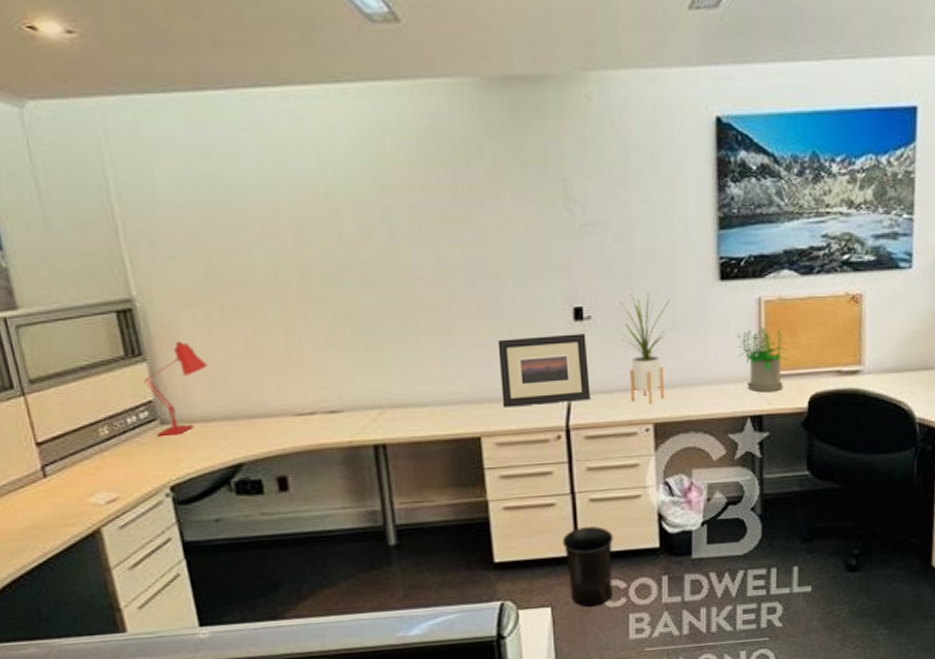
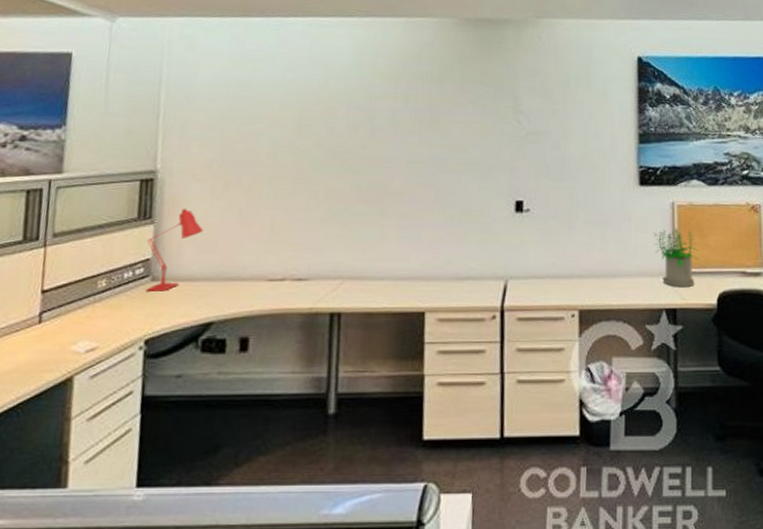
picture frame: present [498,334,590,407] -> none [447,223,525,286]
waste bin: present [562,526,613,607] -> none [488,409,537,496]
house plant: present [619,291,673,404] -> none [553,191,599,292]

